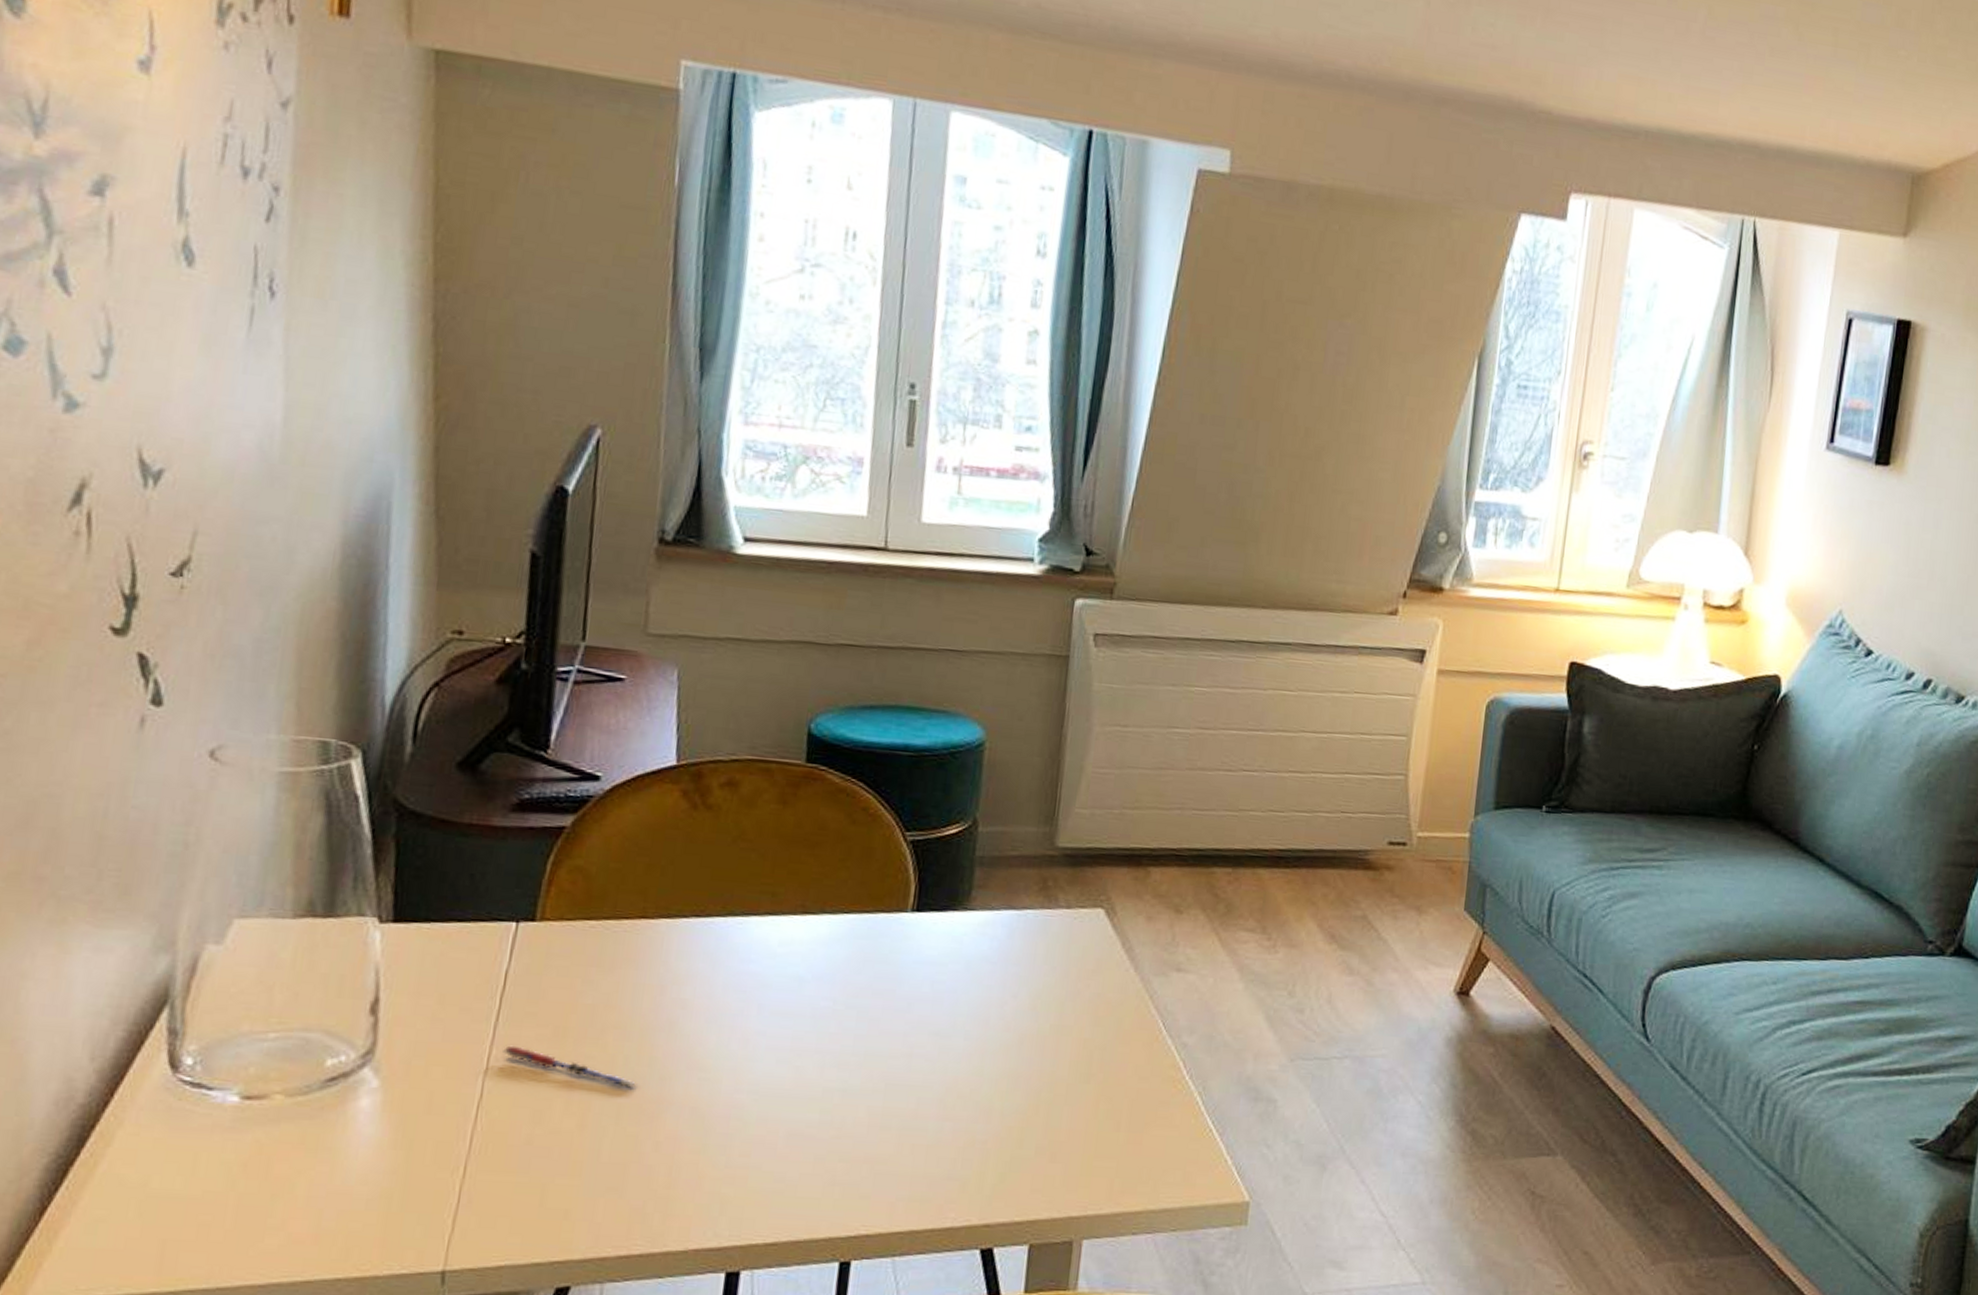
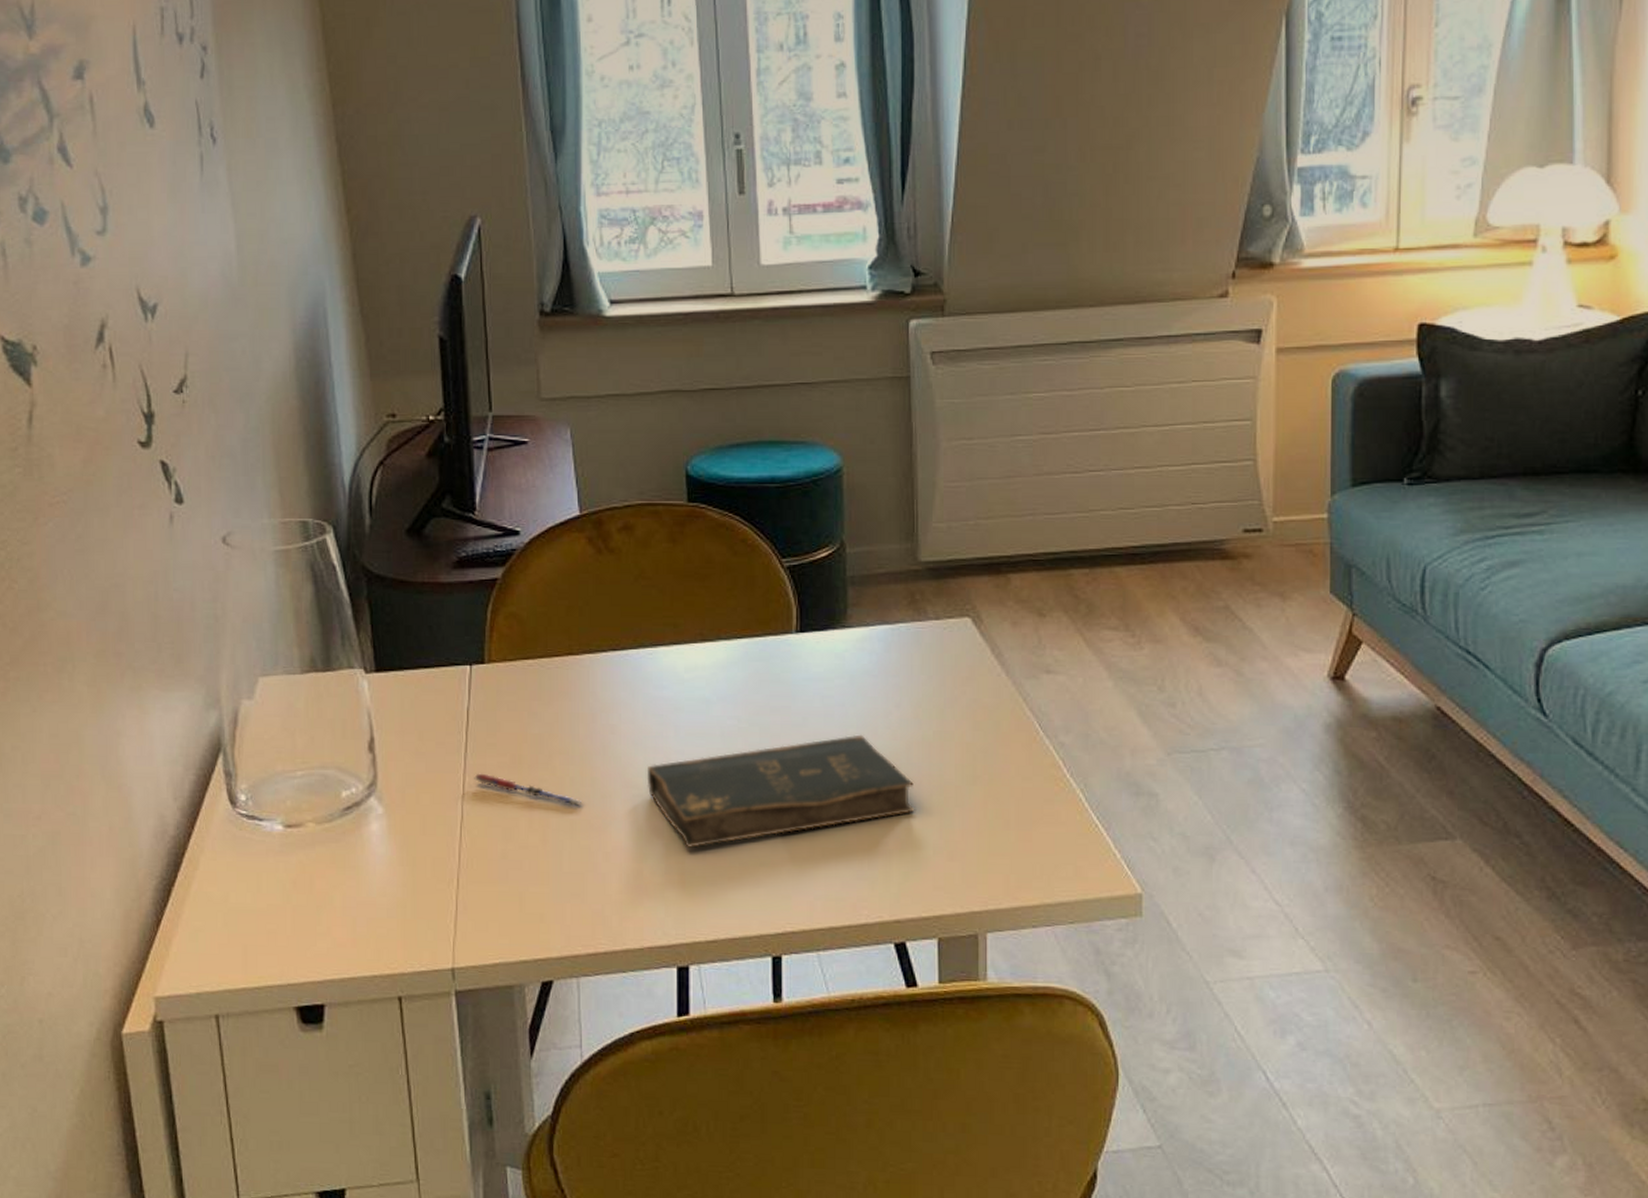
bible: none [716,1023,1022,1140] -> present [647,734,915,848]

